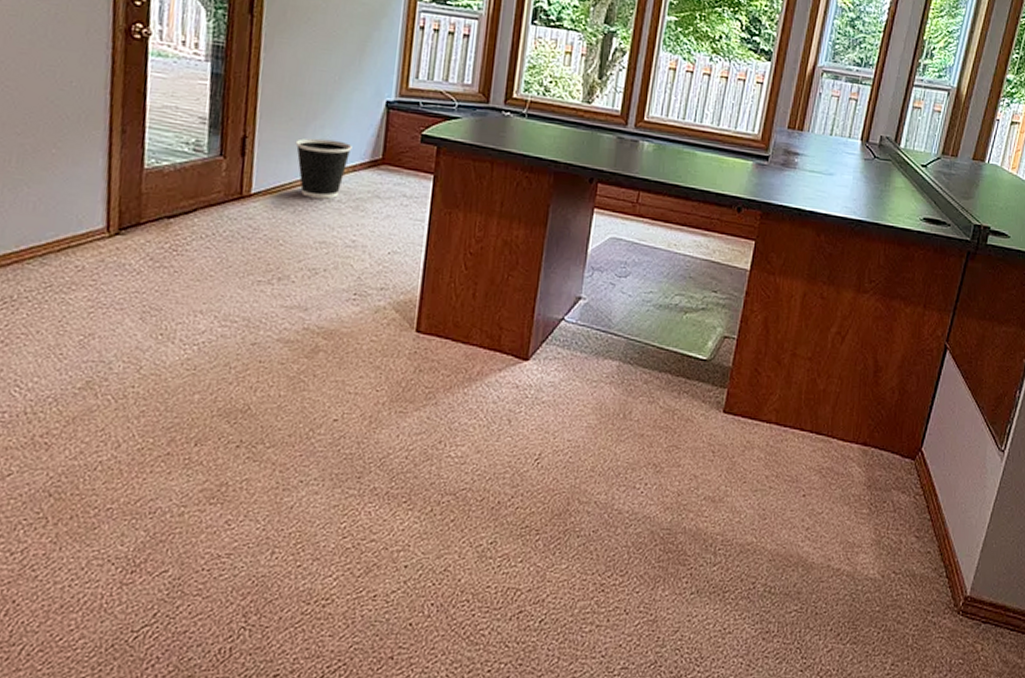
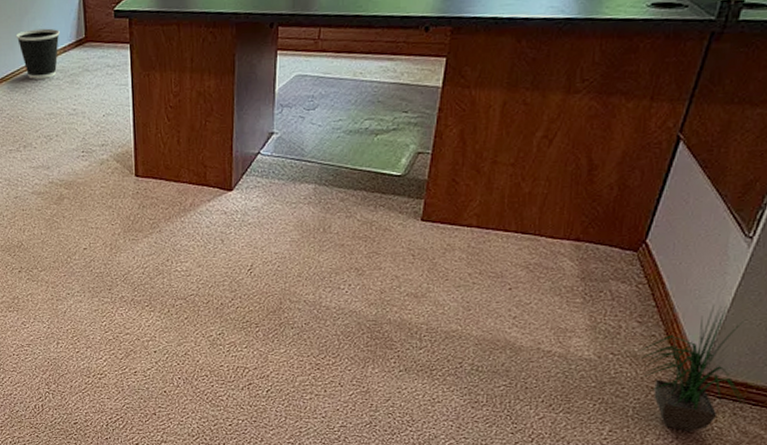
potted plant: none [915,515,1006,663] -> present [637,300,747,432]

